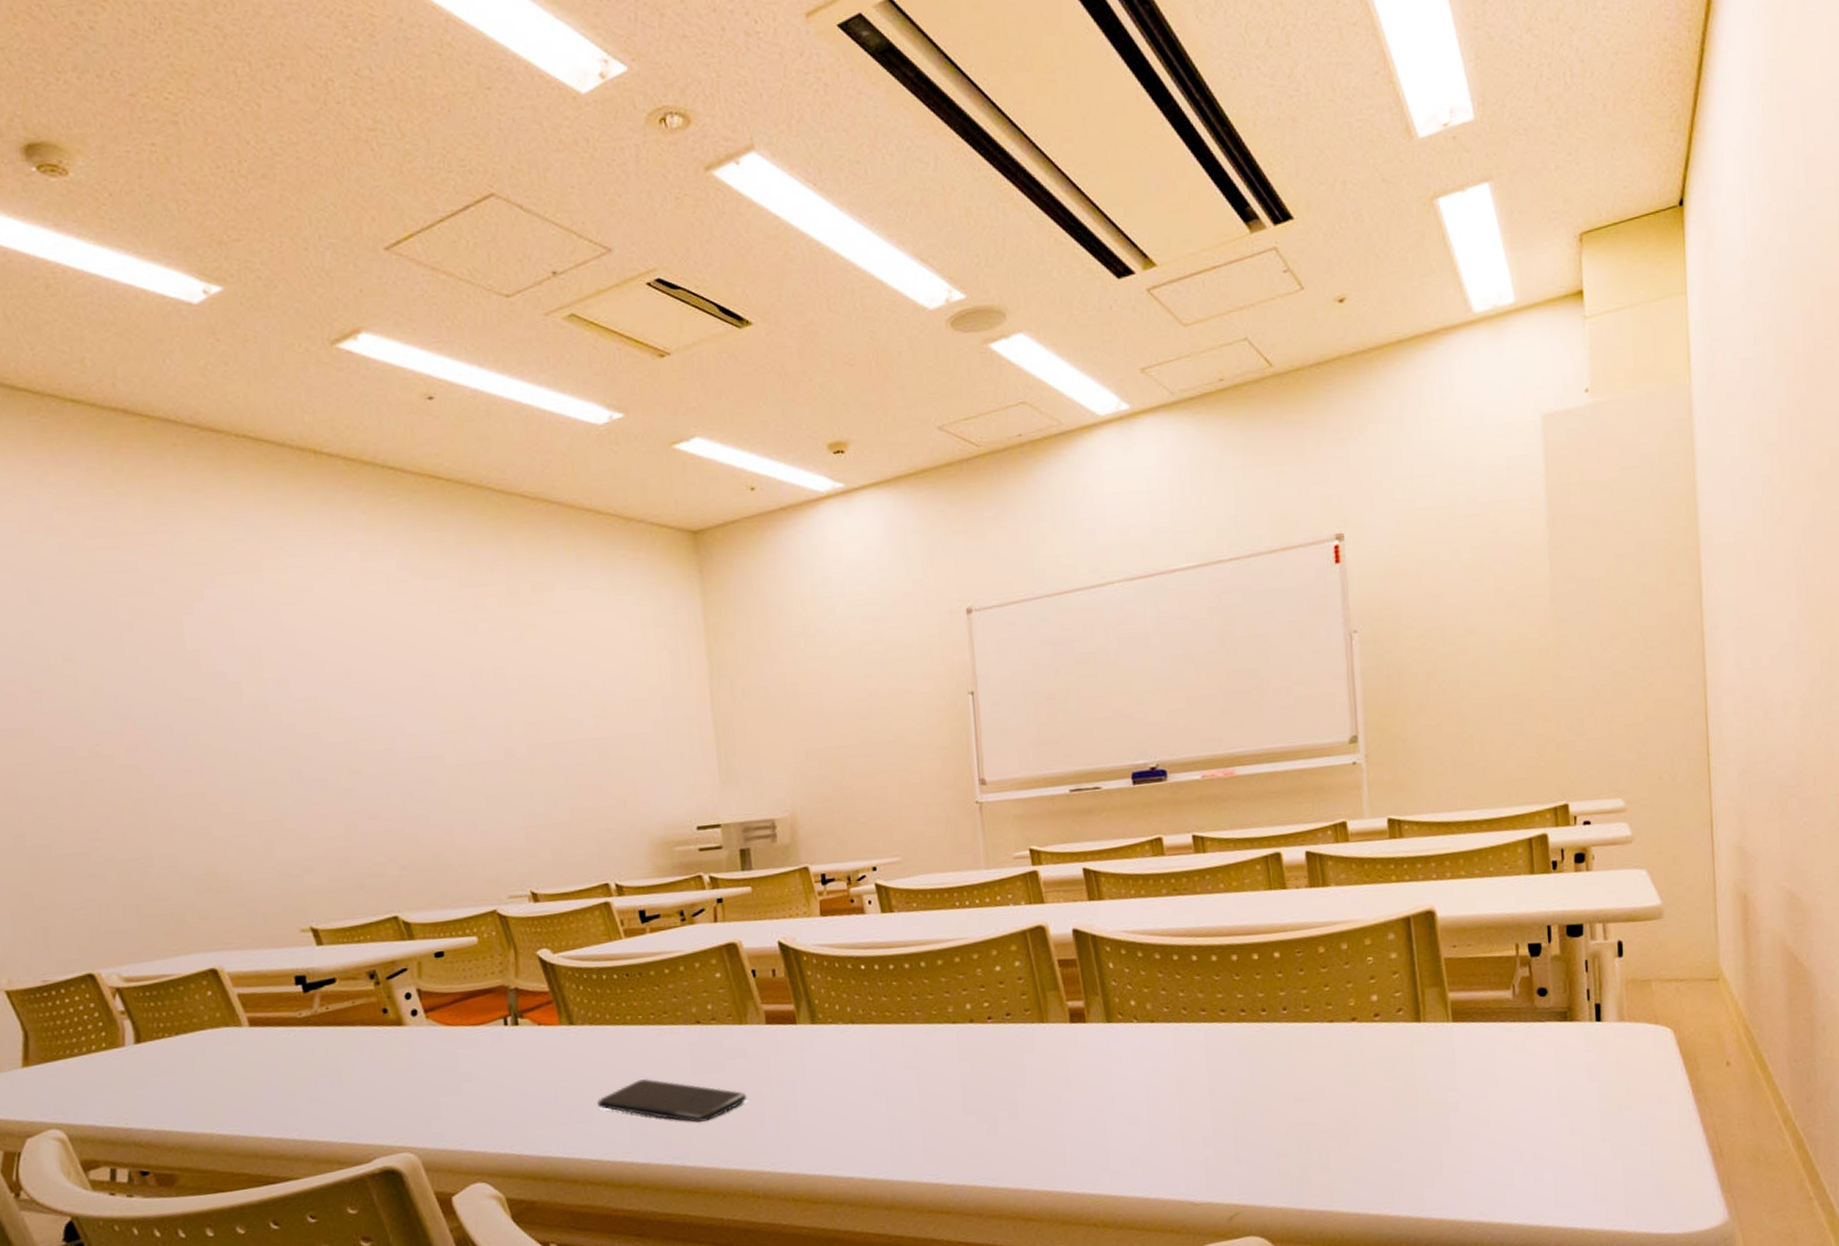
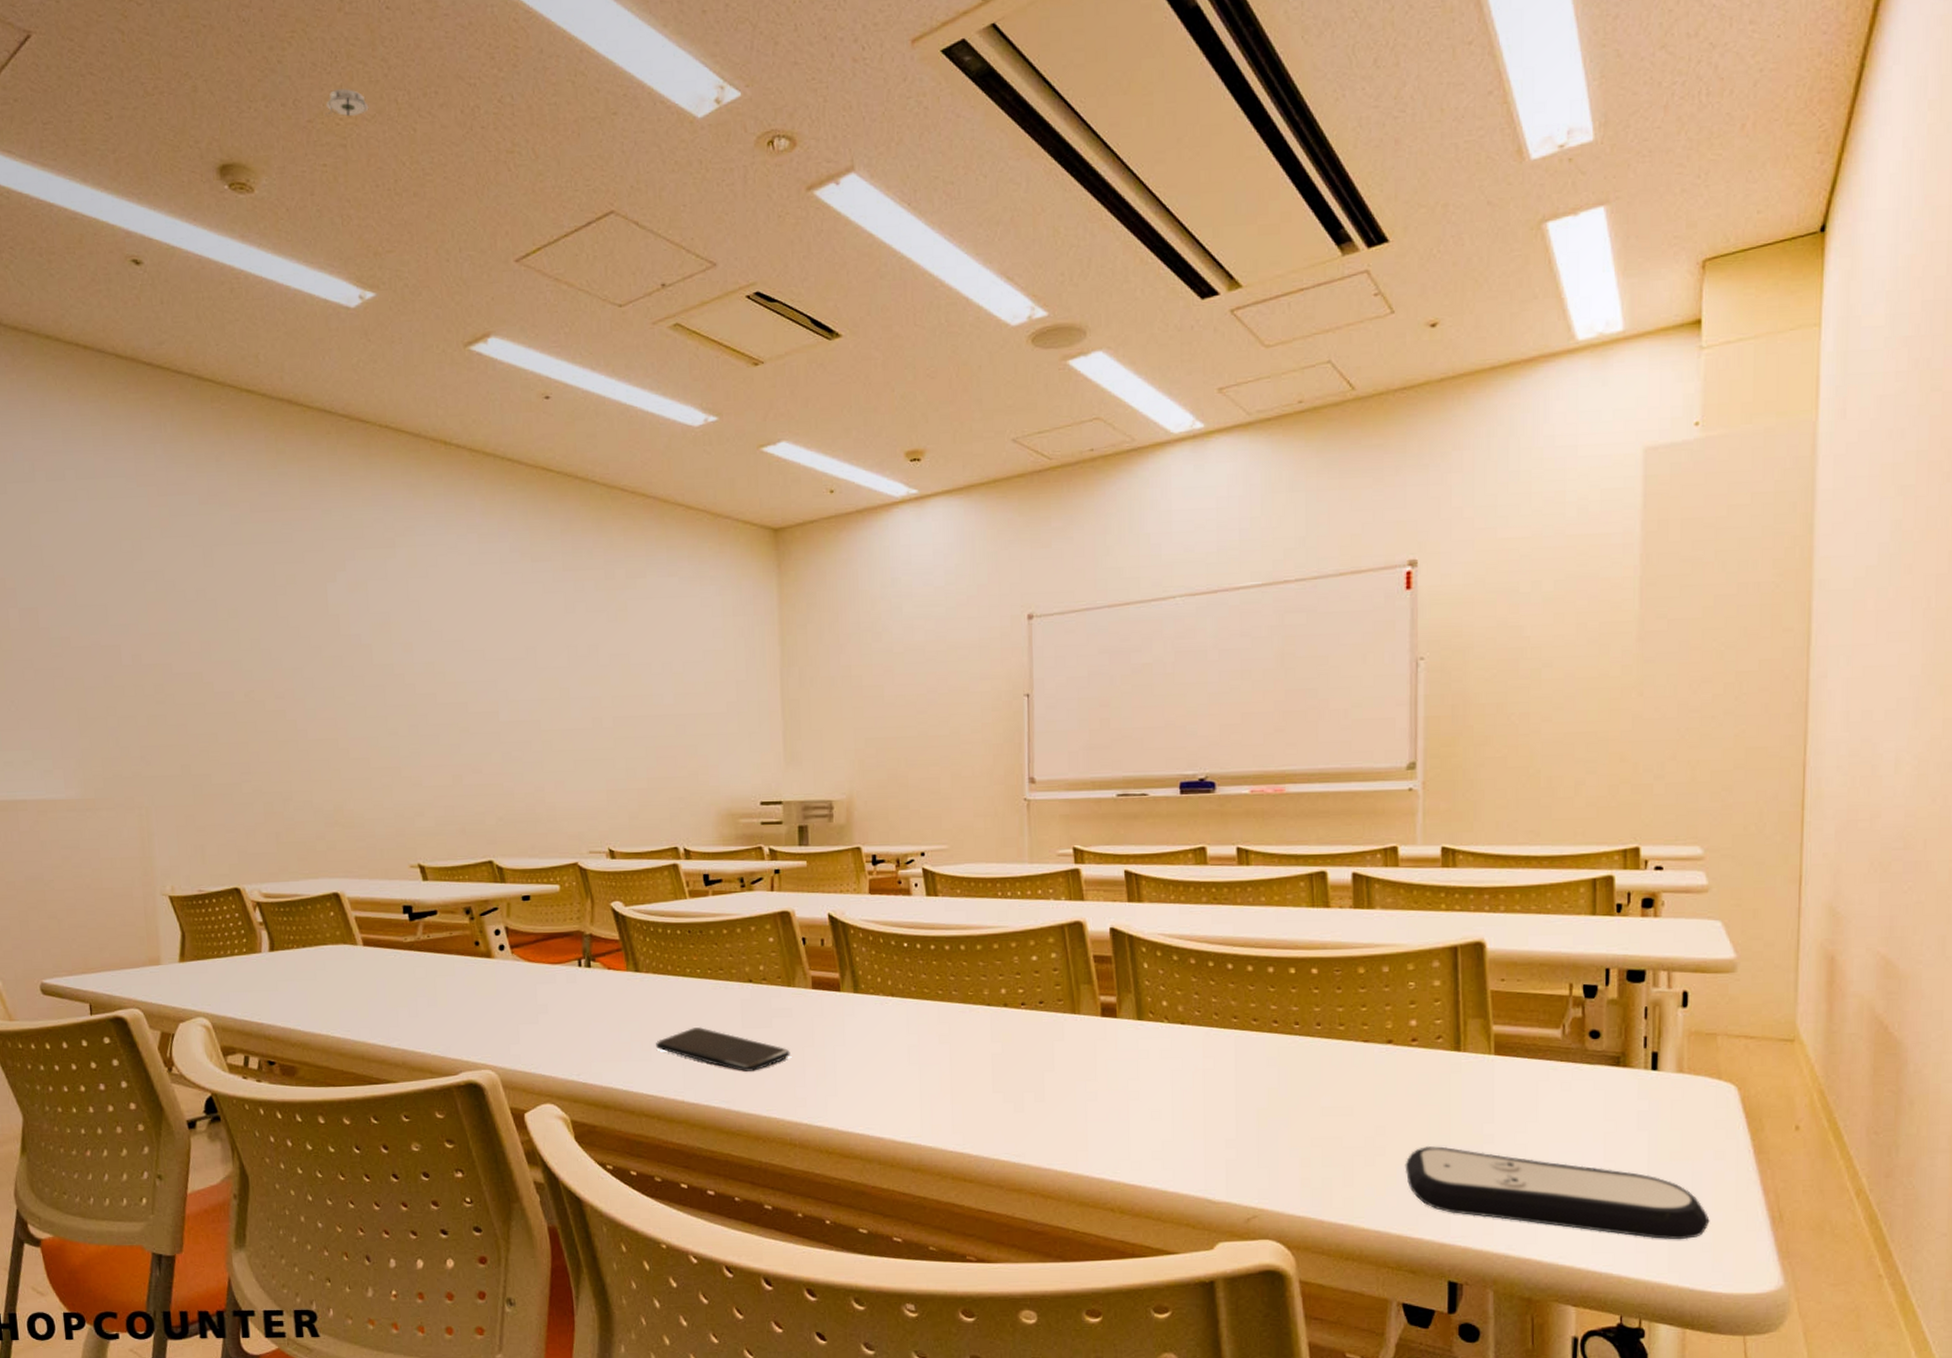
smoke detector: none [151,58,203,90] -> present [326,88,369,117]
remote control: none [1377,1120,1659,1188] -> present [1405,1146,1710,1240]

